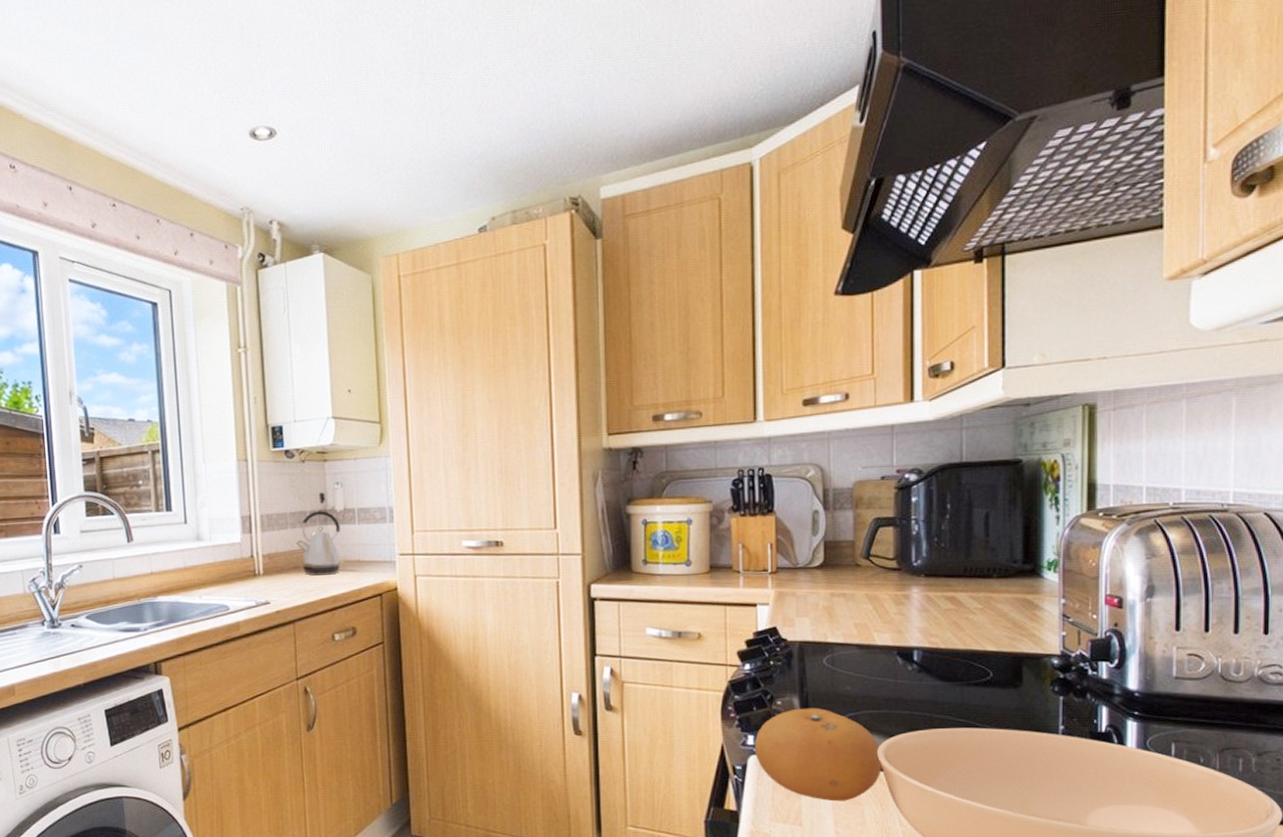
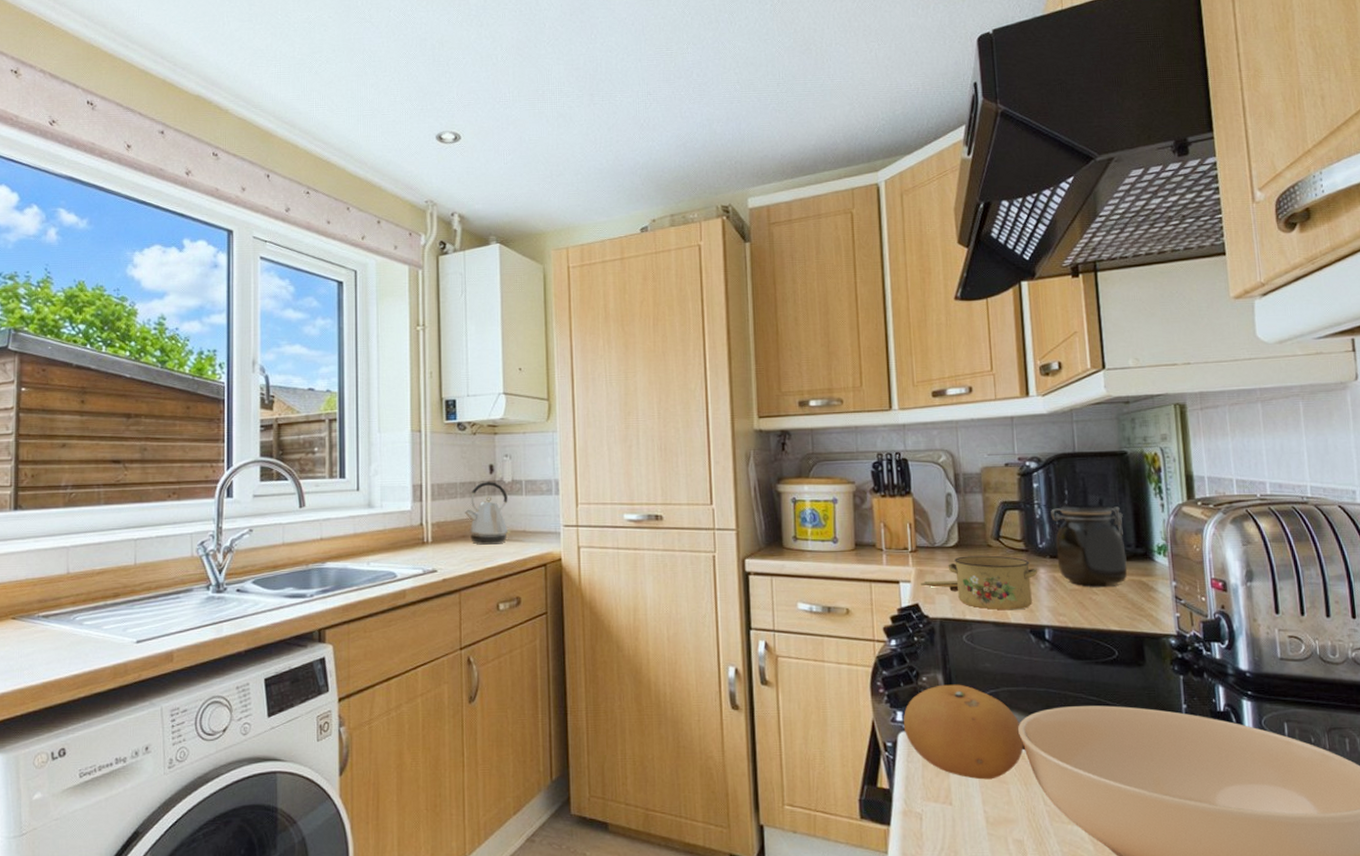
cooking pot: none [780,575,911,632] -> present [921,555,1038,610]
jar: none [929,518,1011,606] -> present [1051,505,1127,587]

